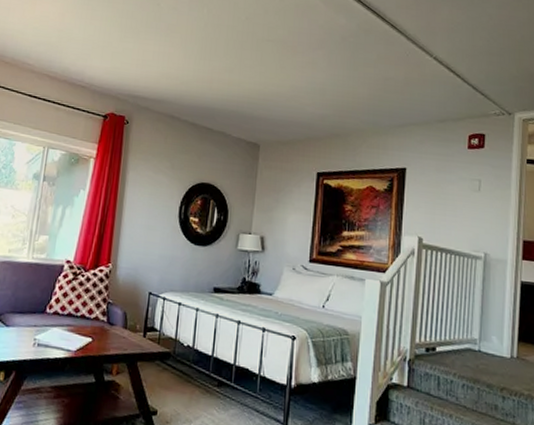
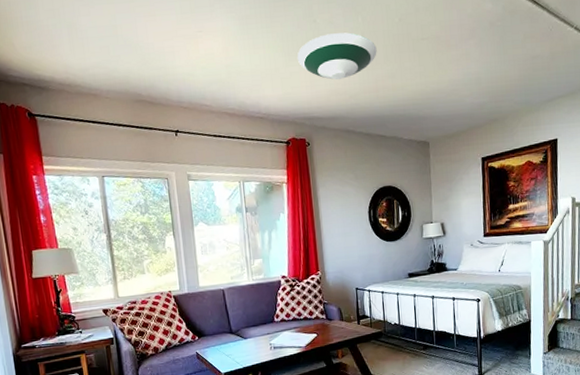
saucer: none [133,18,218,64] -> present [297,32,377,80]

